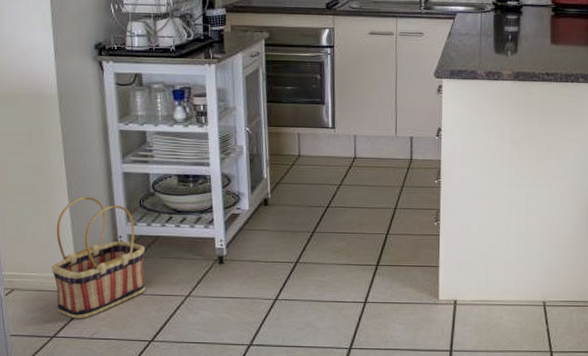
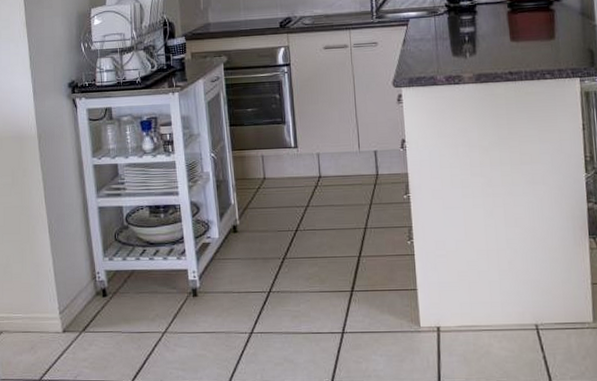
basket: present [52,197,146,319] -> none [36,234,124,361]

